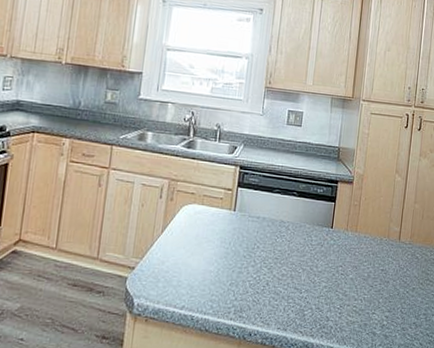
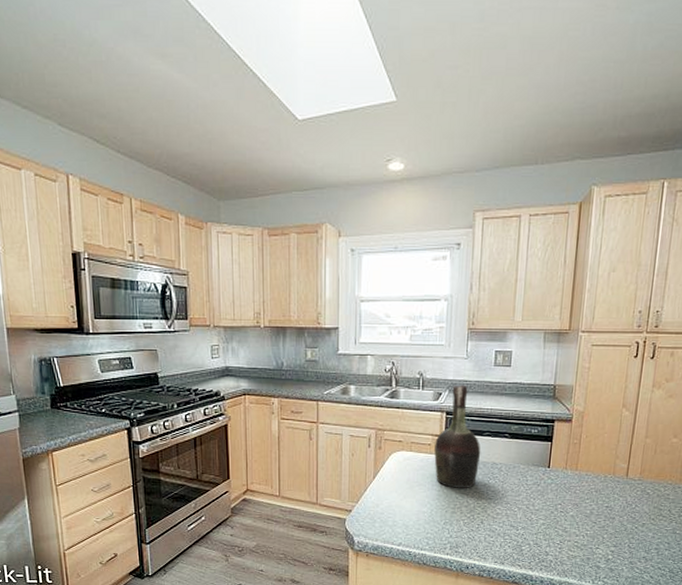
cognac bottle: none [225,139,271,247] -> present [434,385,481,488]

